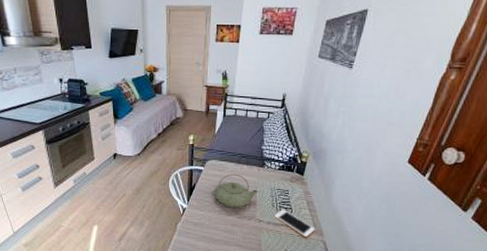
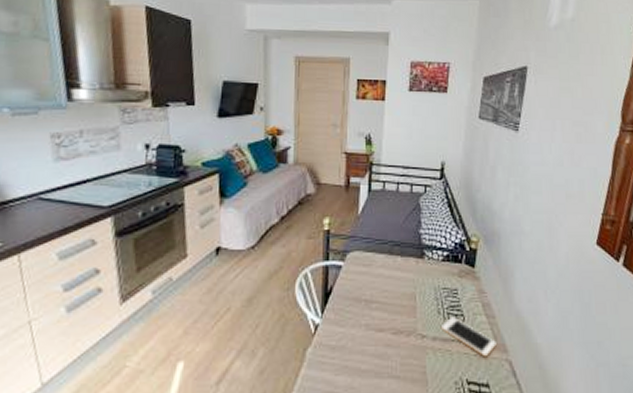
teapot: present [213,173,258,208] -> none [357,269,418,319]

